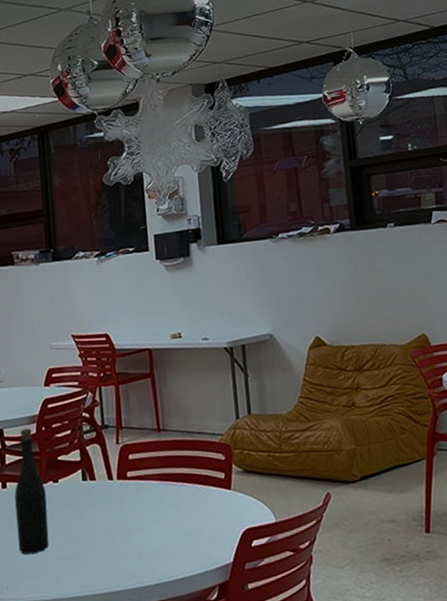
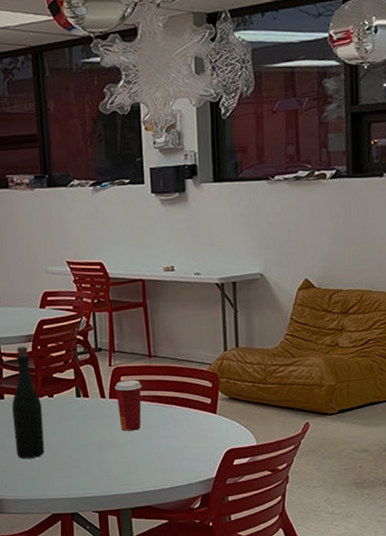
paper cup: none [122,457,152,516] -> present [115,380,142,431]

